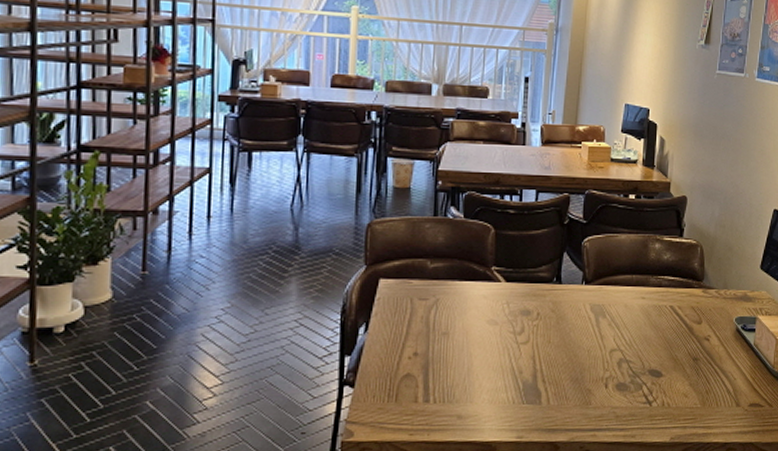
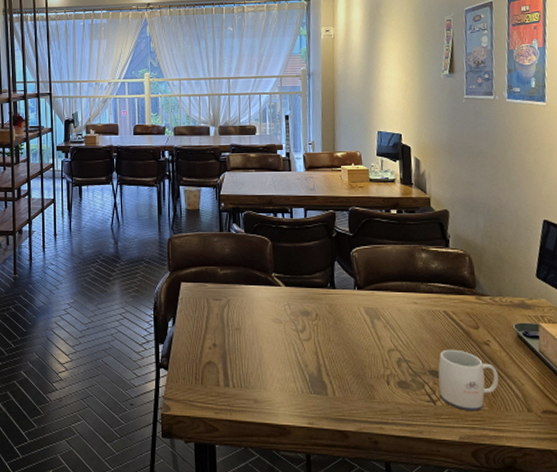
mug: none [657,346,714,410] -> present [438,349,499,412]

